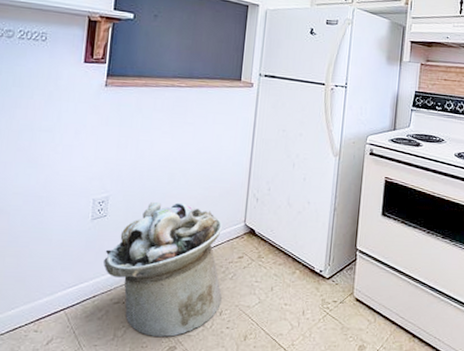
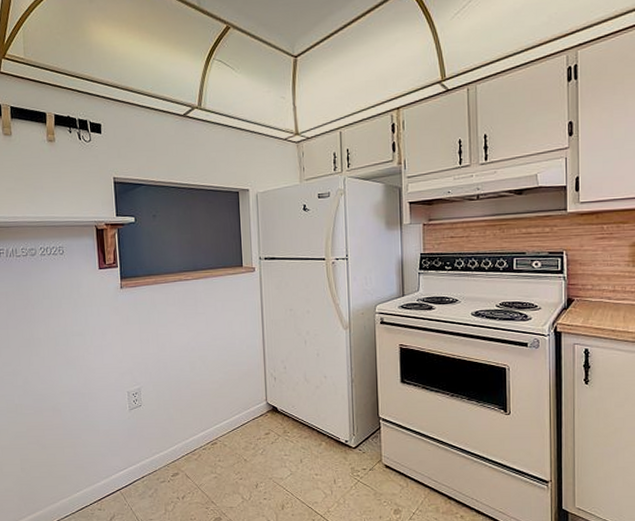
trash bin: present [103,202,222,337] -> none [145,388,256,509]

